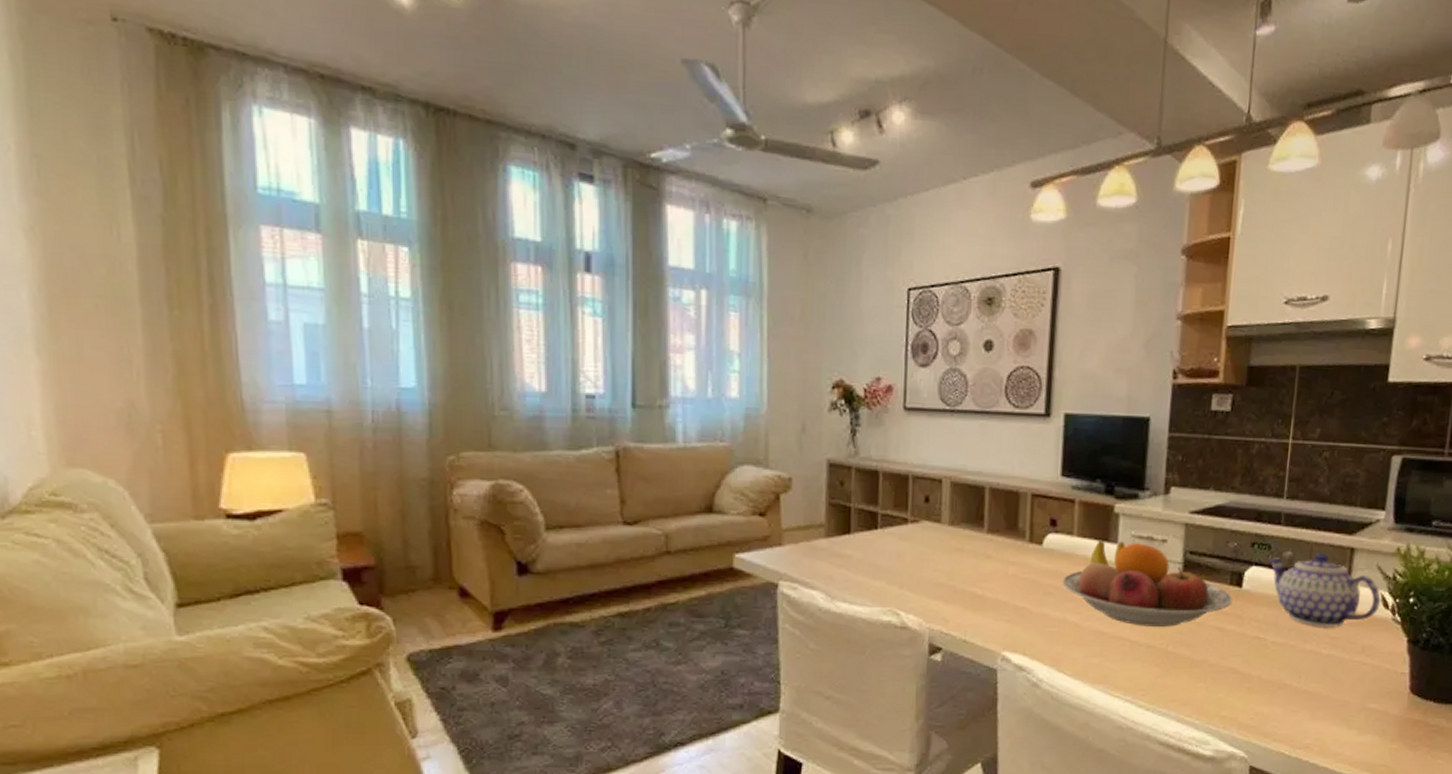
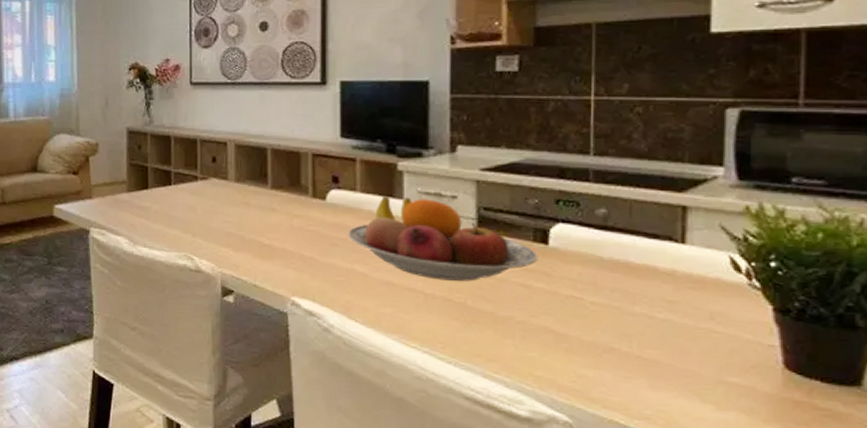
teapot: present [1268,552,1382,629] -> none [577,210,731,291]

